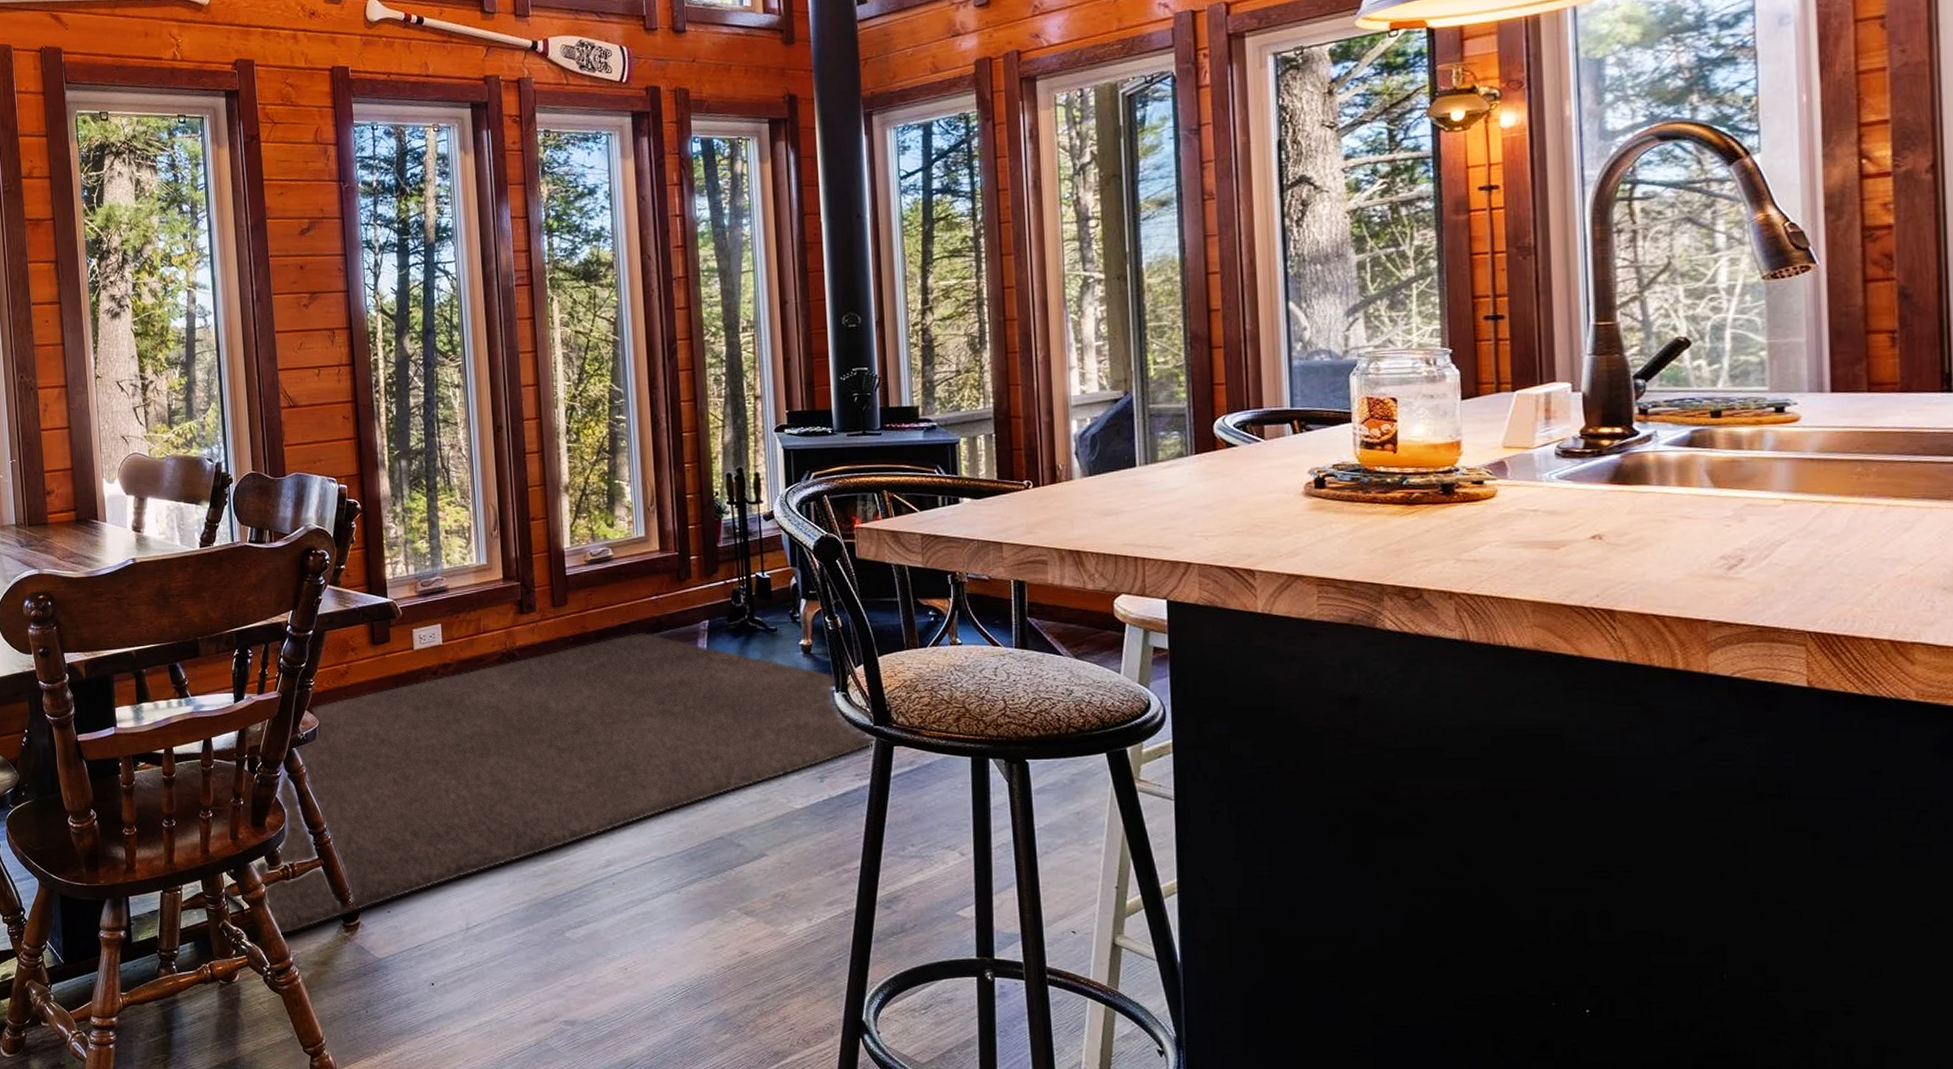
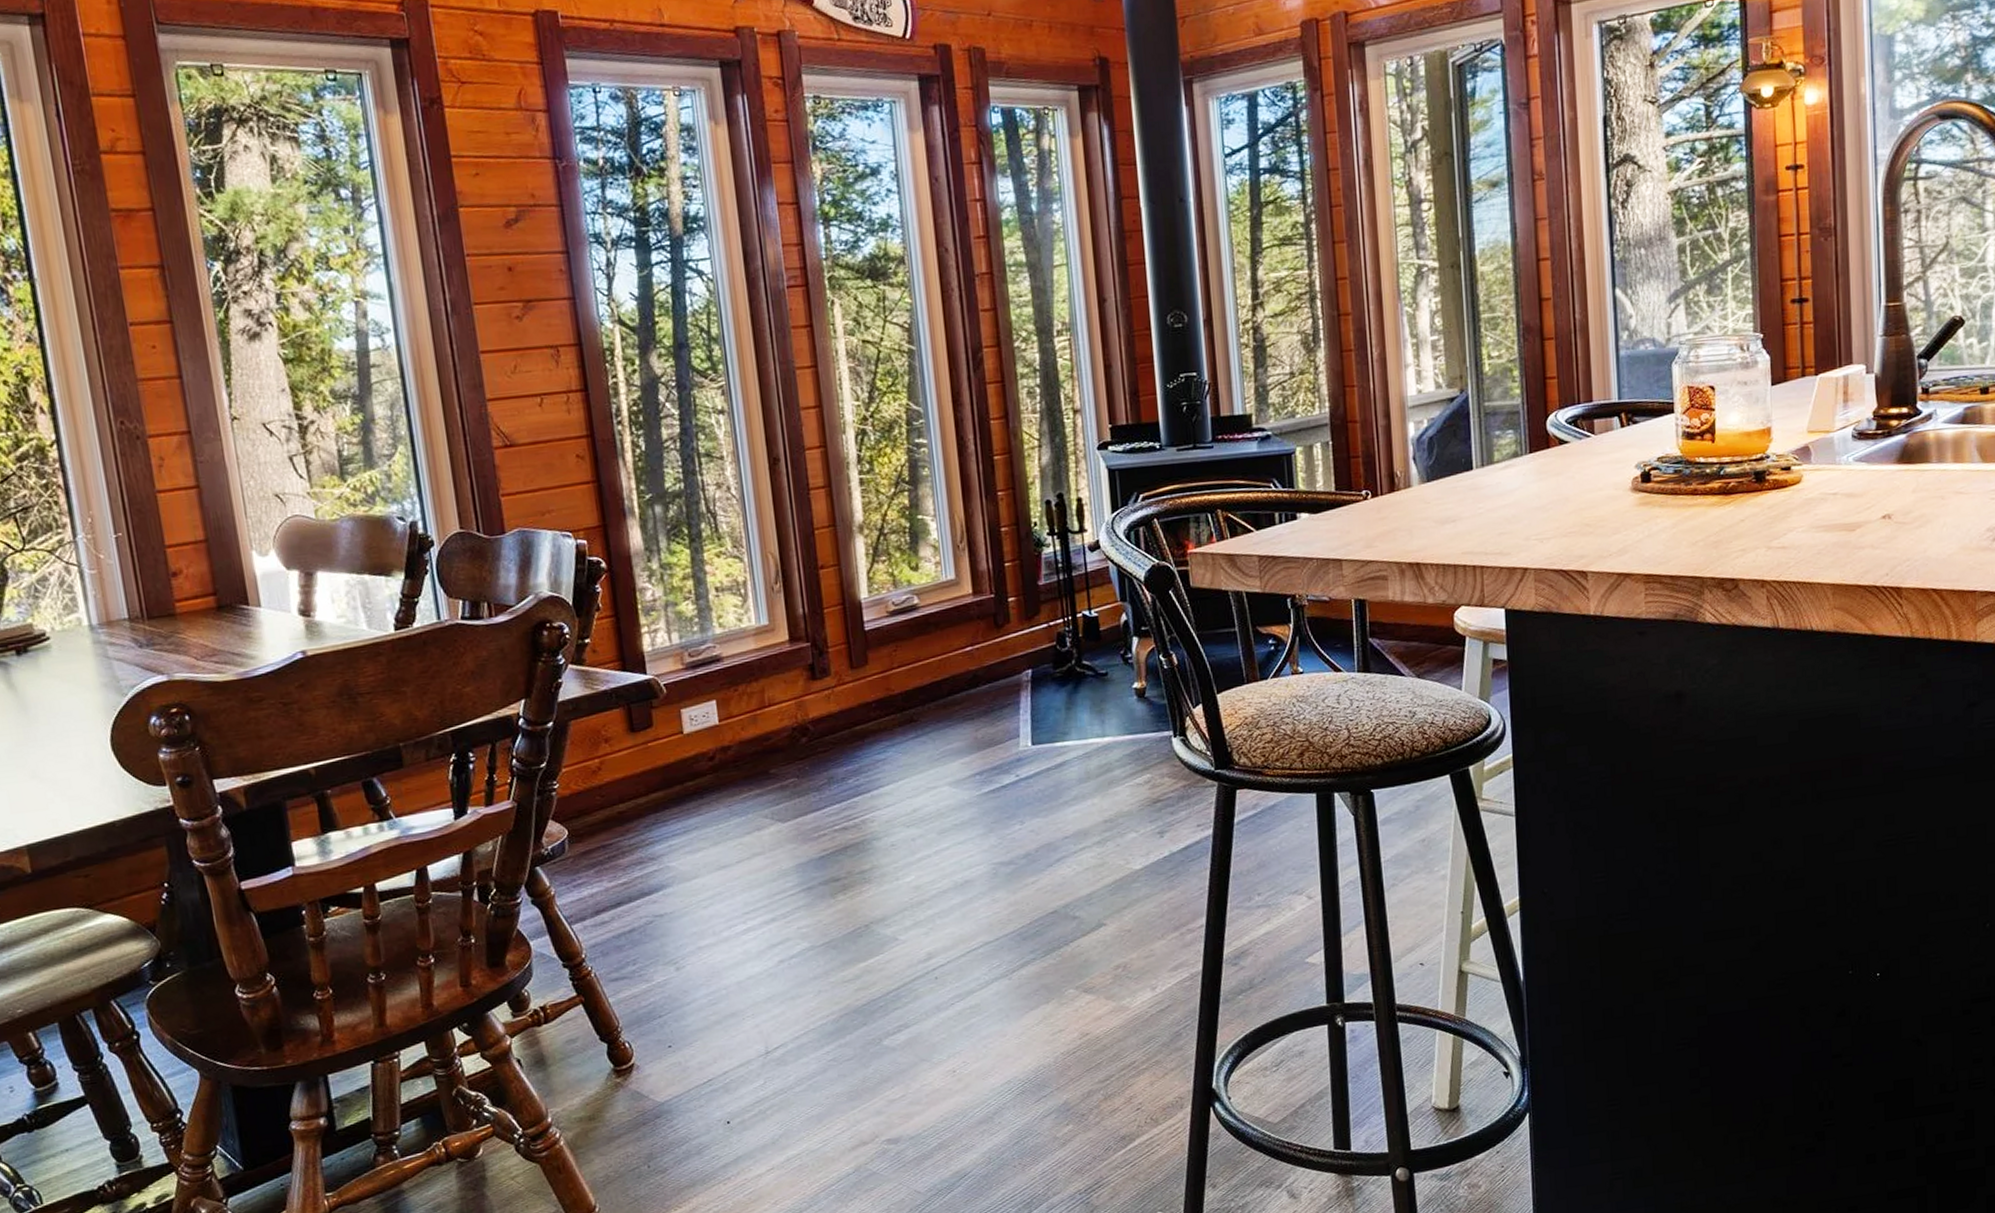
rug: present [223,632,875,934] -> none [454,688,1217,1091]

